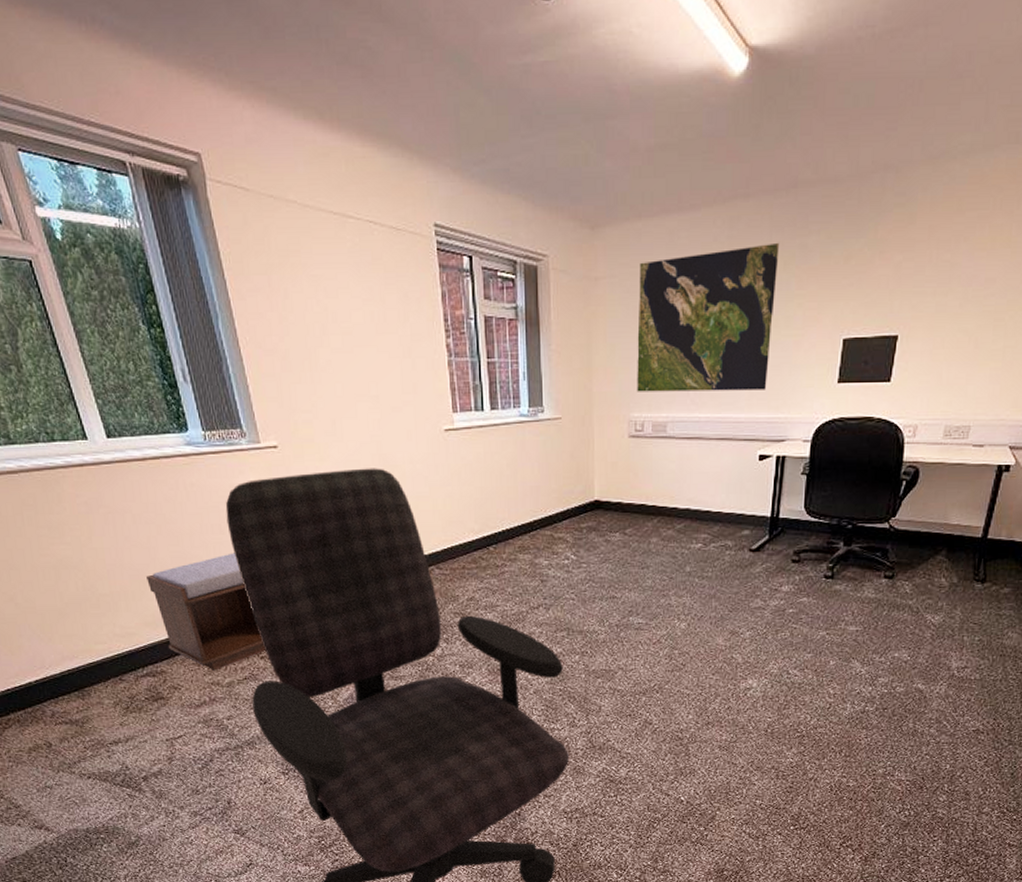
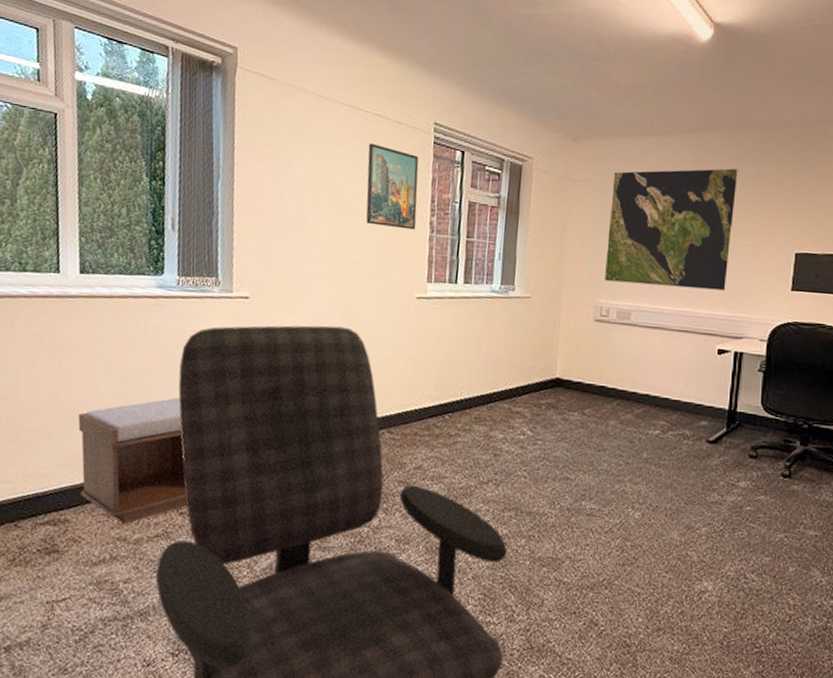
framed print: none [367,258,433,355] -> present [366,143,419,230]

